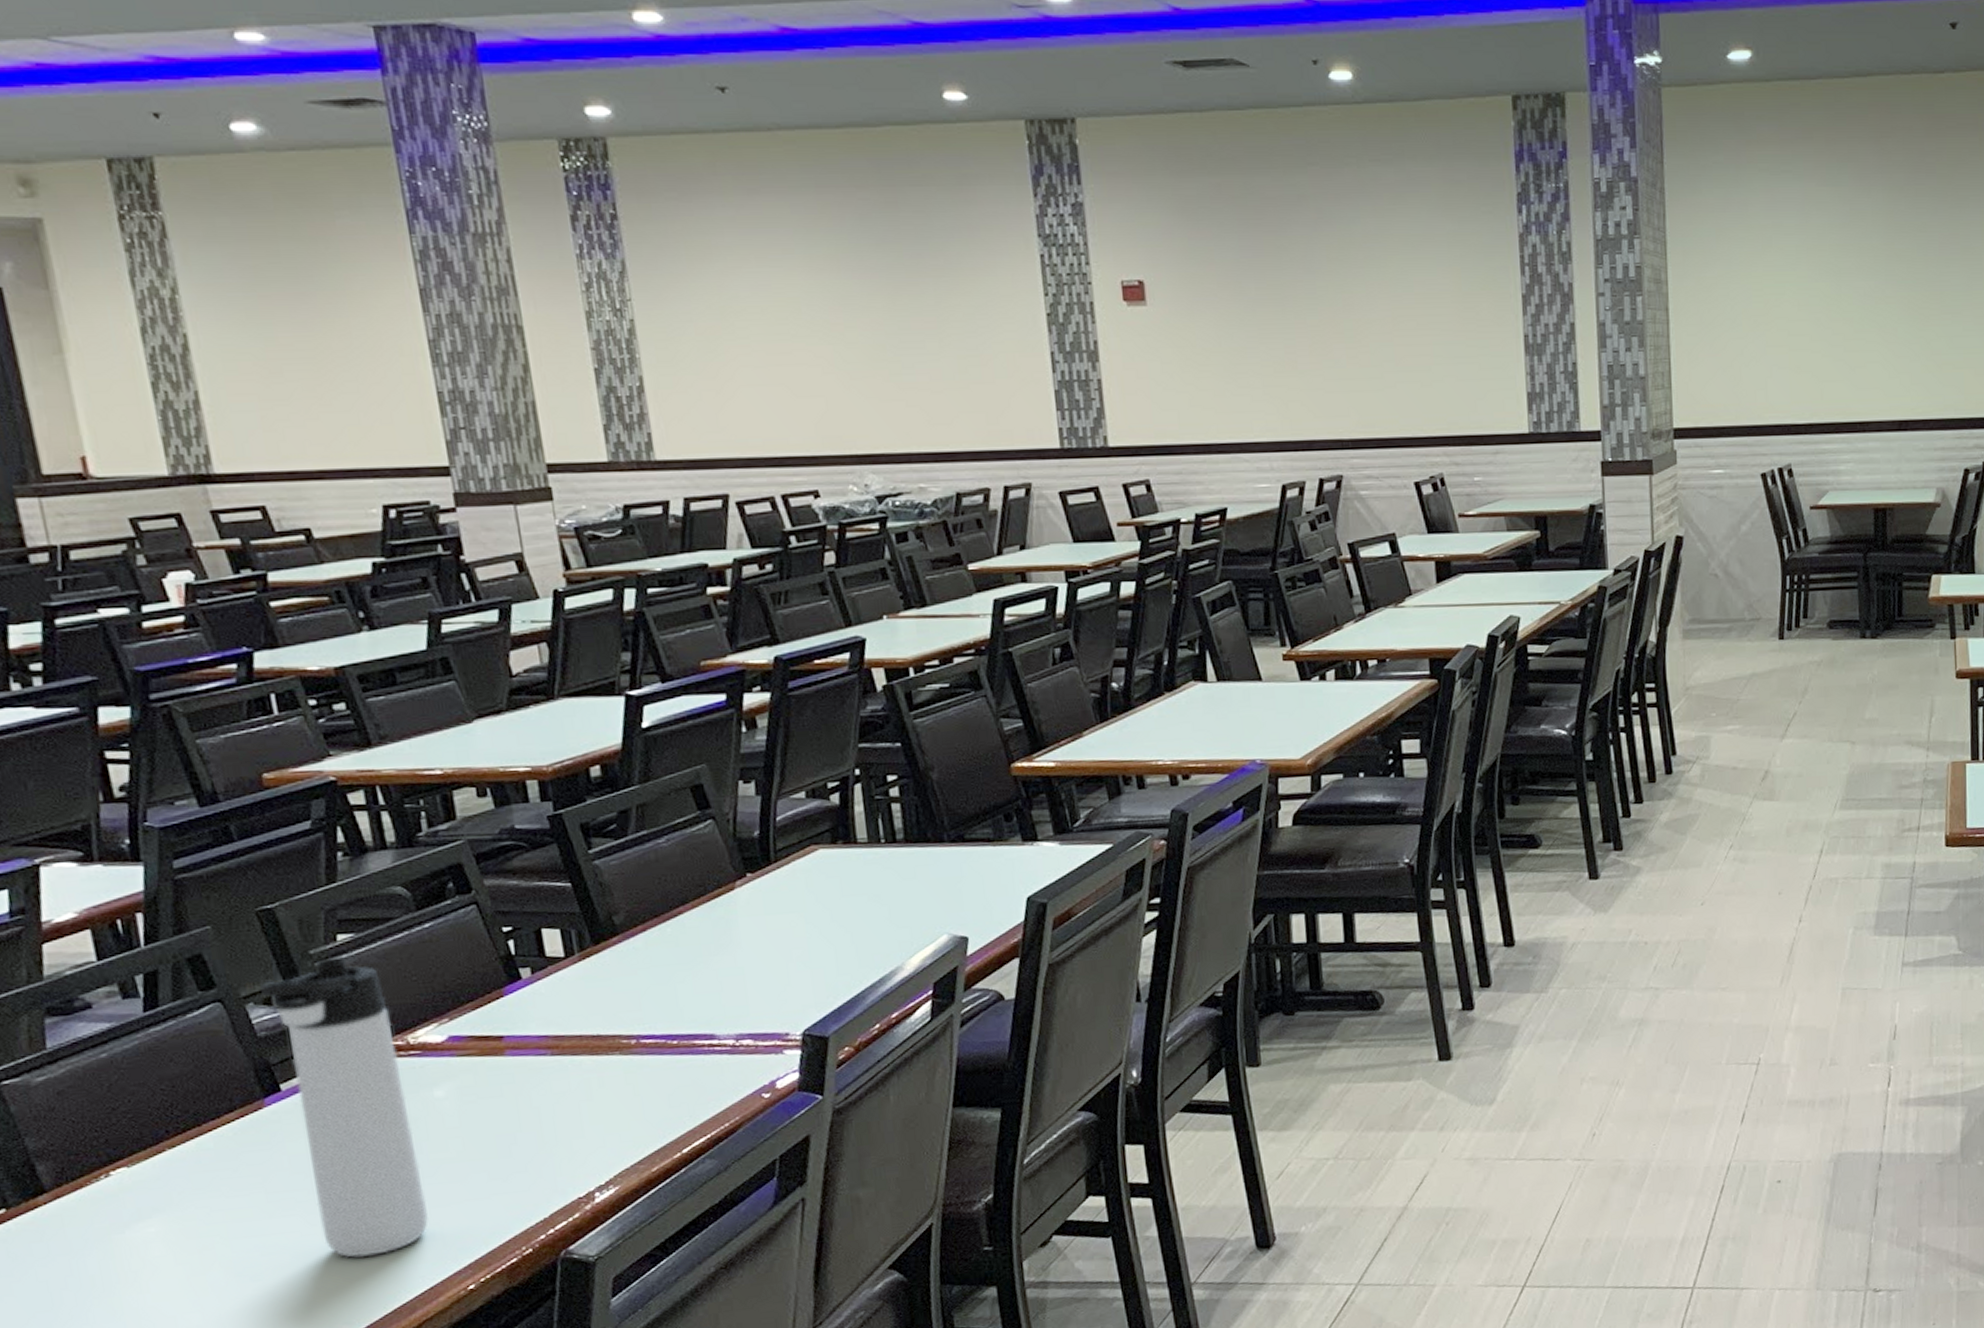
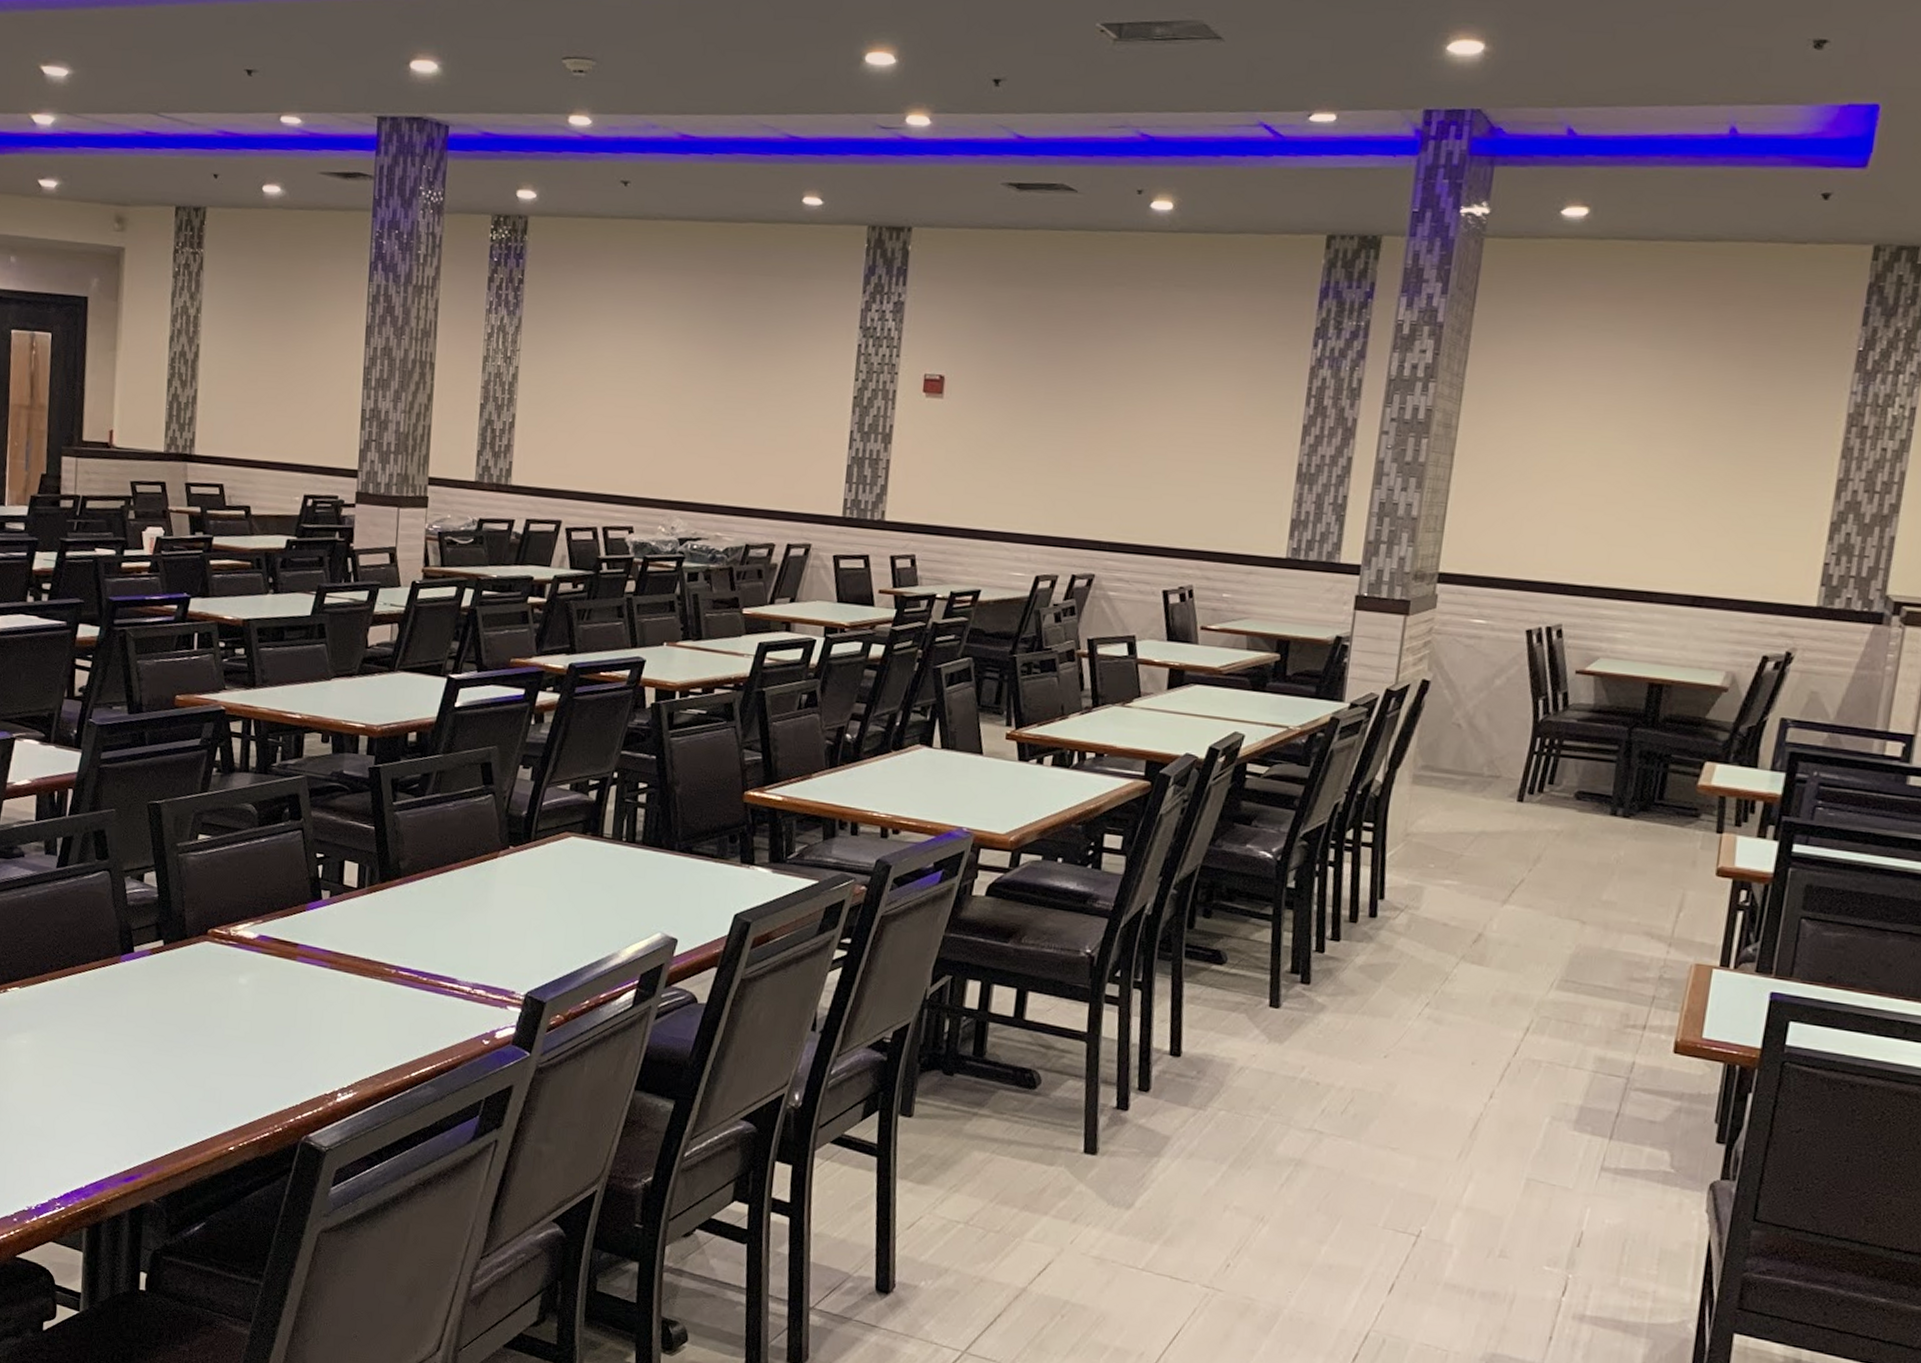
thermos bottle: present [260,957,428,1258] -> none [137,852,222,1104]

